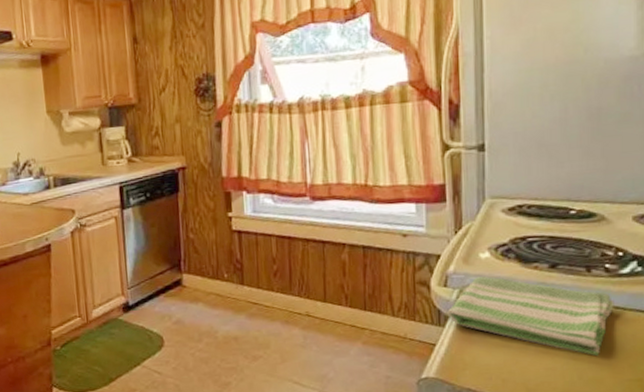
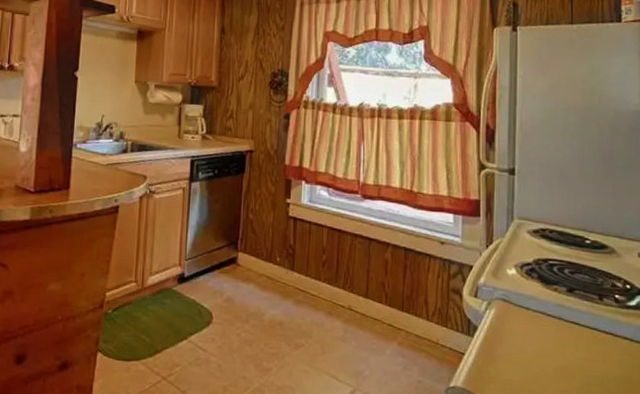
dish towel: present [447,276,614,357] -> none [476,292,623,385]

